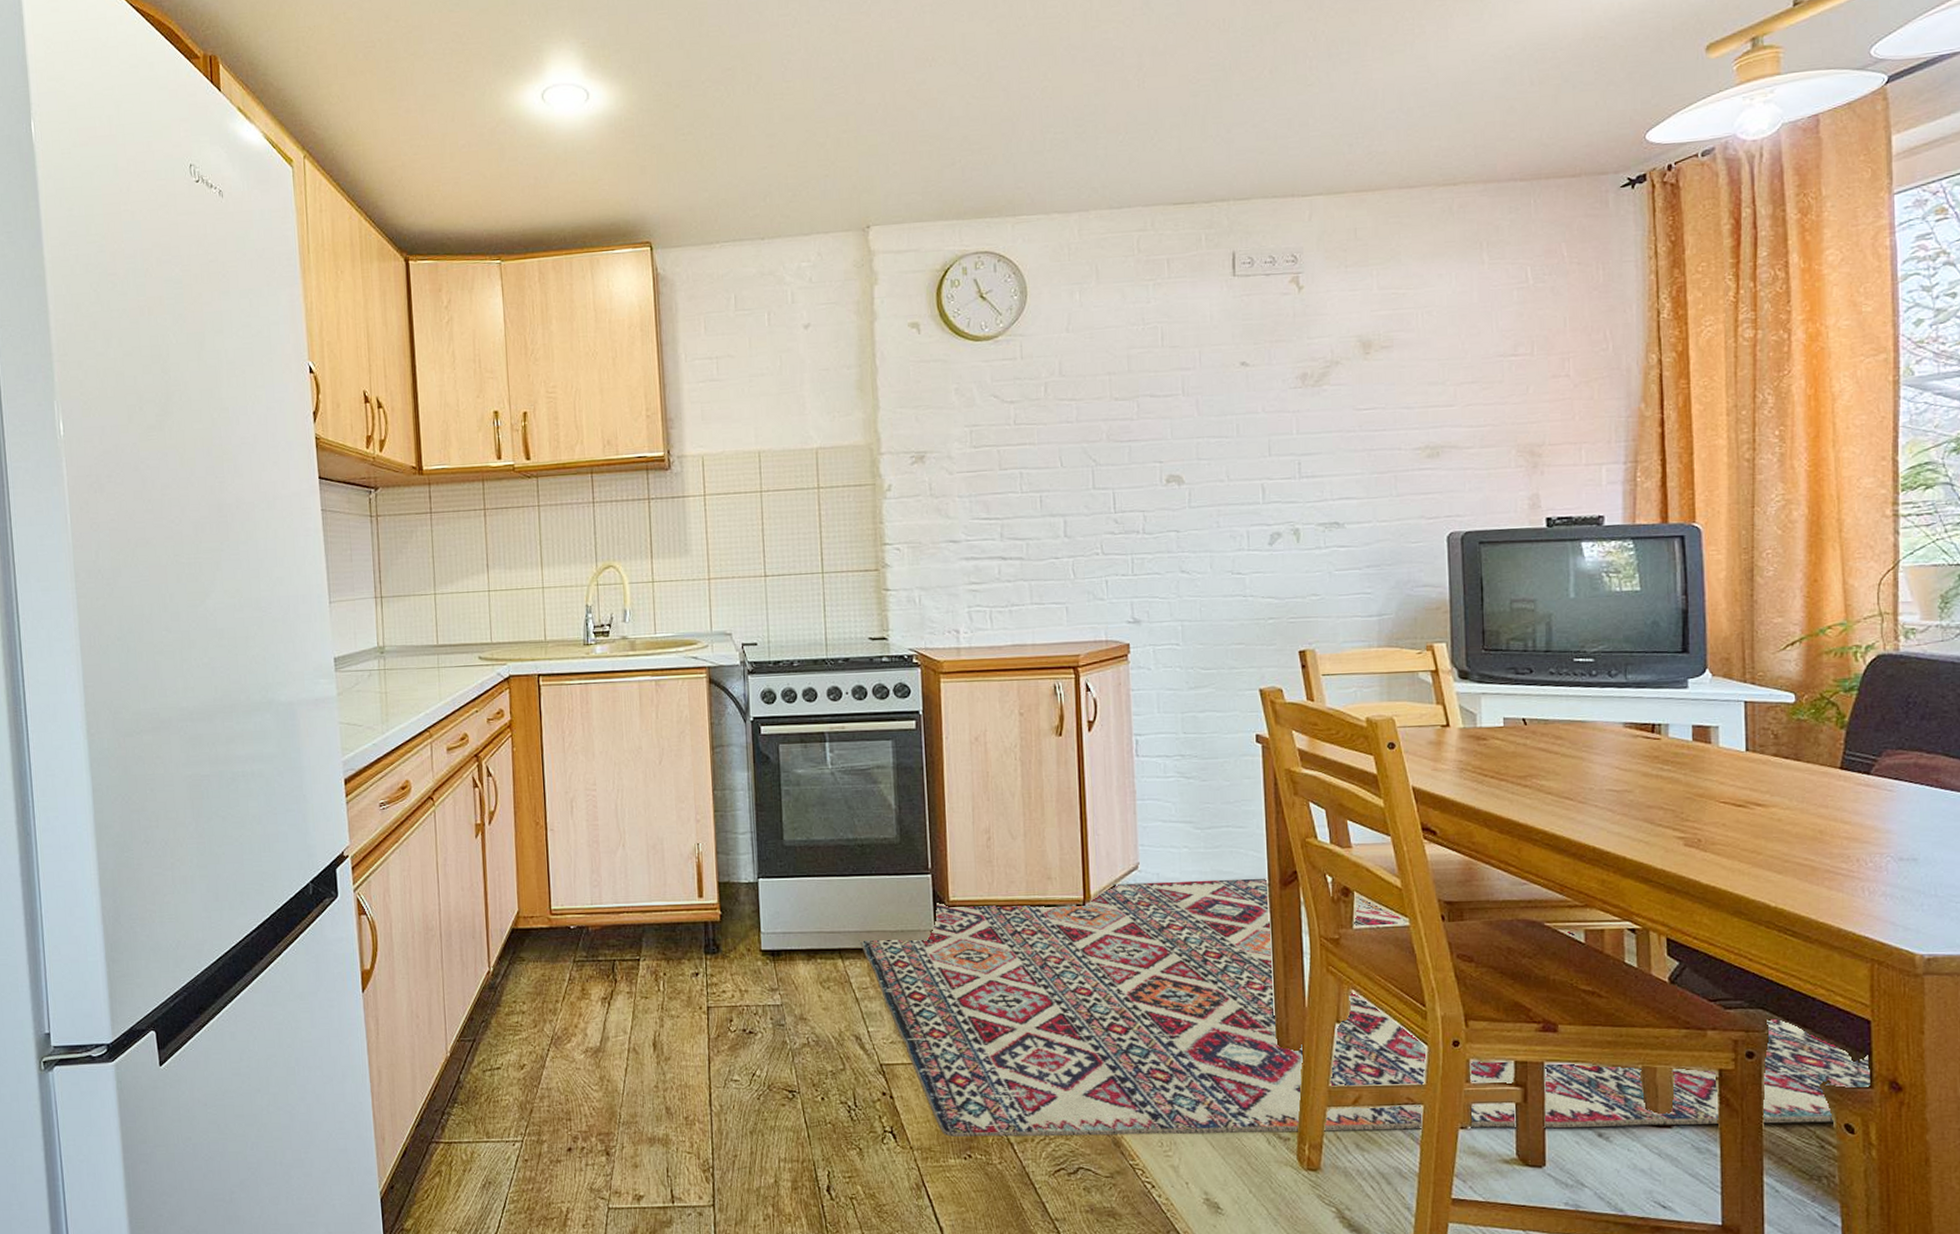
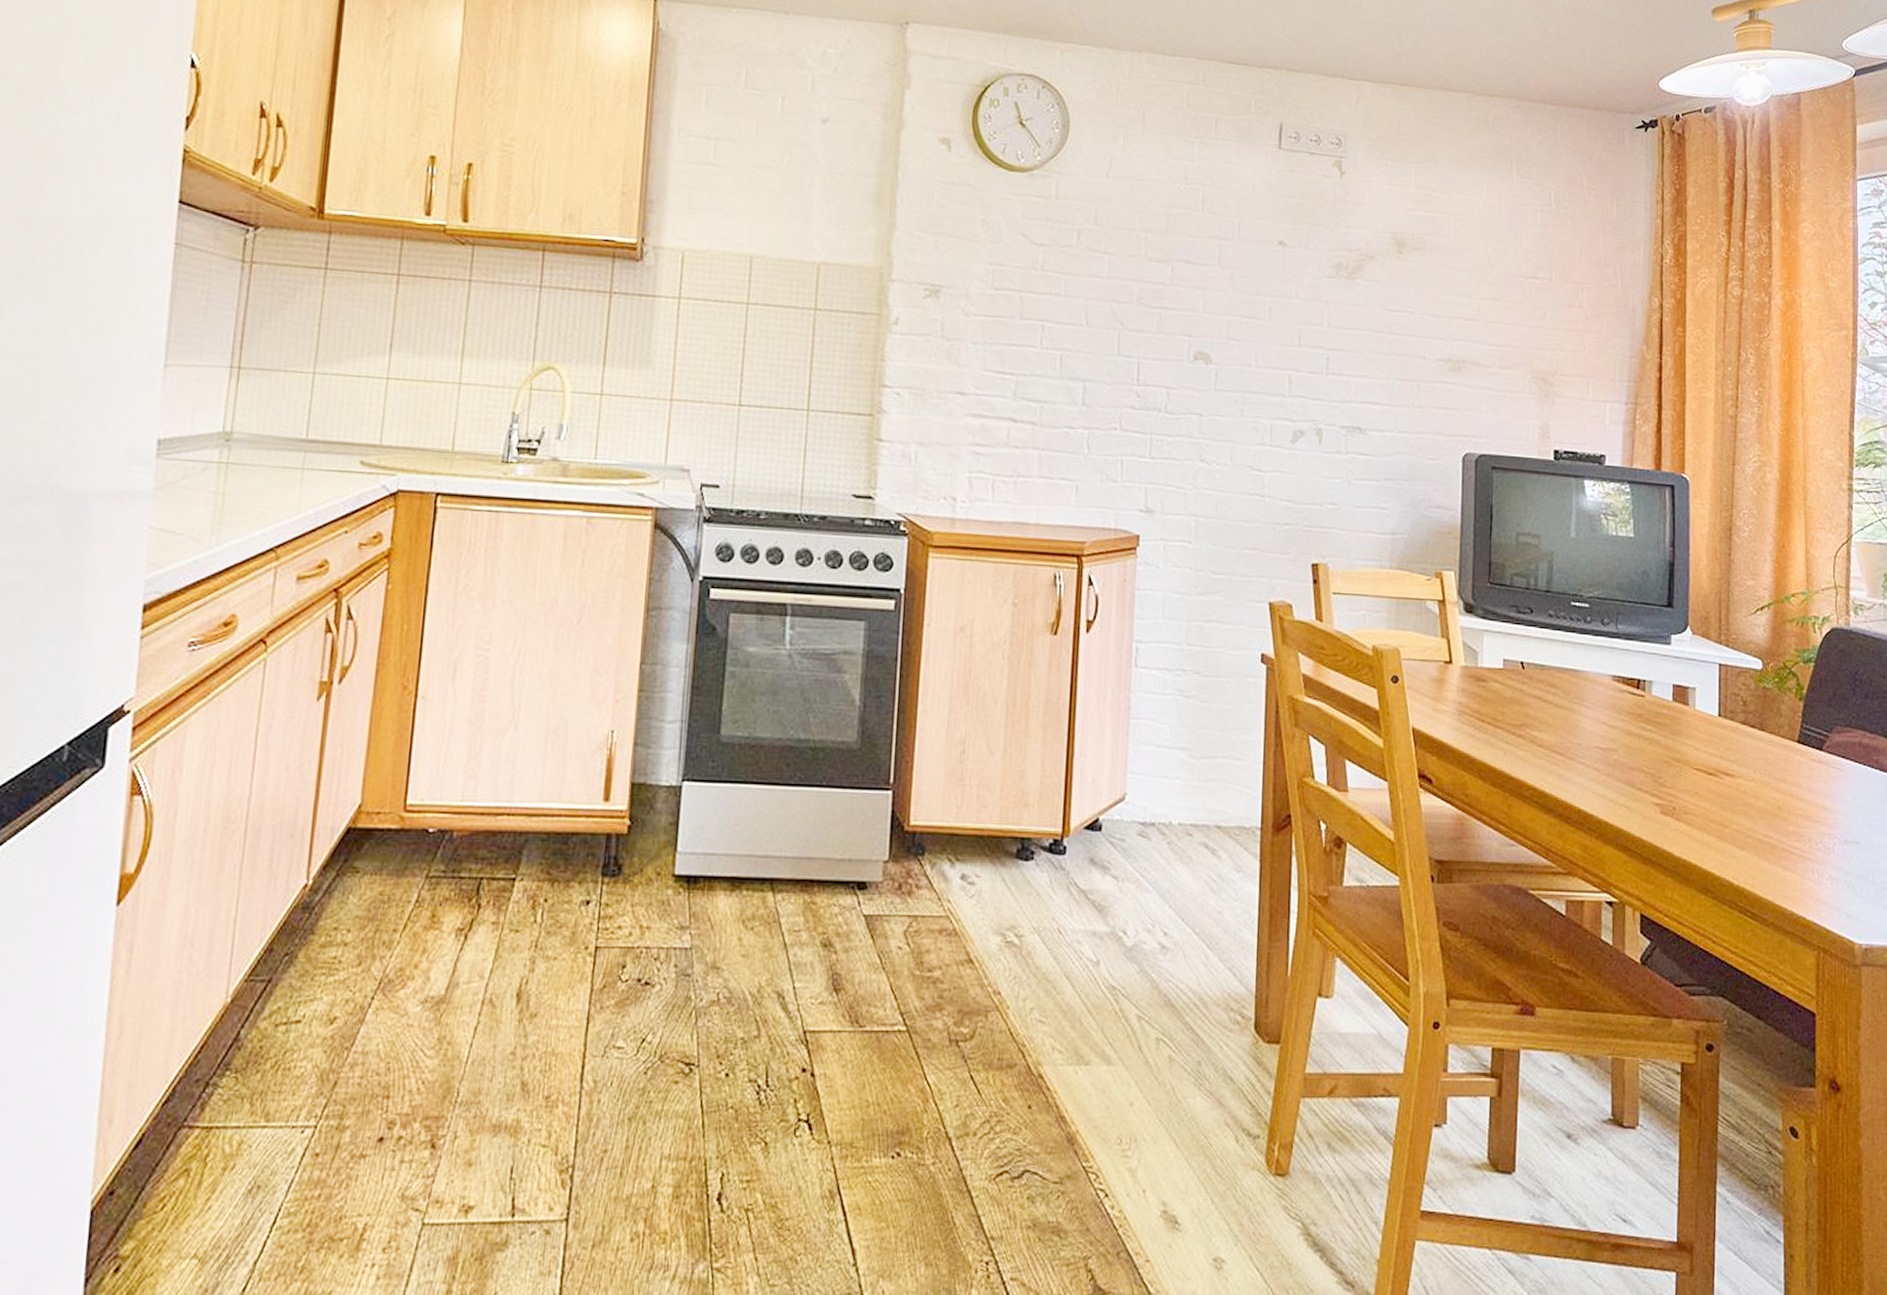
rug: present [859,877,1870,1137] -> none [796,816,1813,1130]

